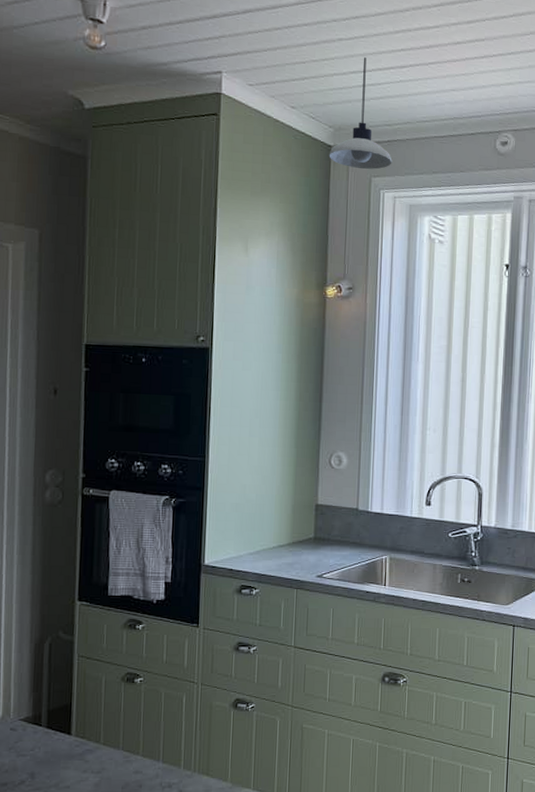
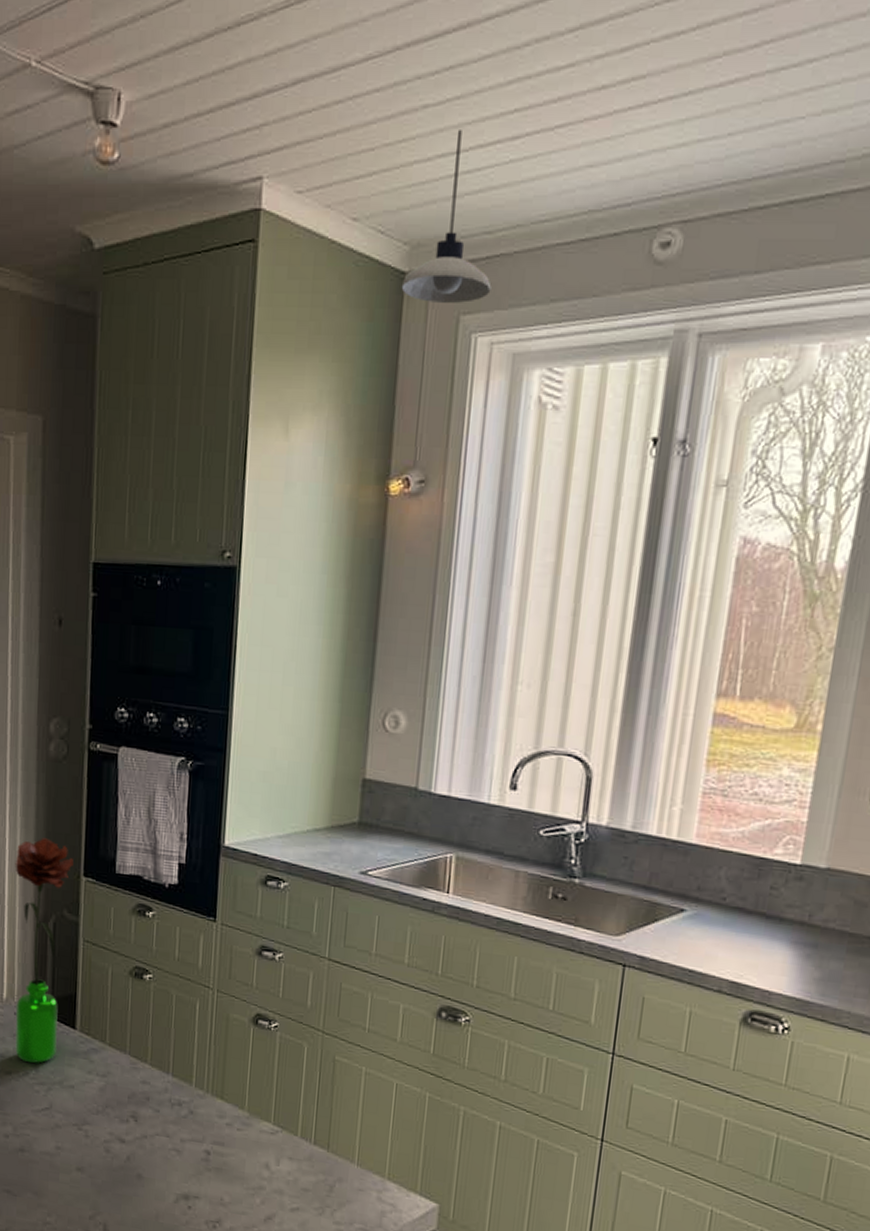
flower: none [11,571,68,771] -> present [15,838,73,1063]

